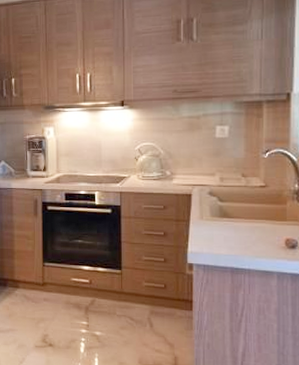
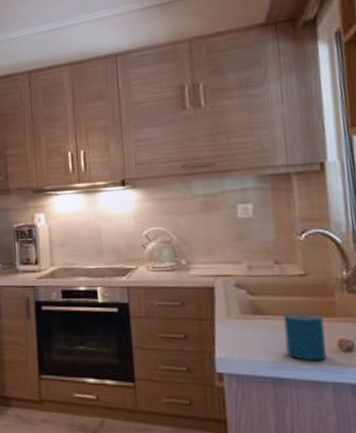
mug: none [244,216,276,255] -> present [283,312,326,360]

